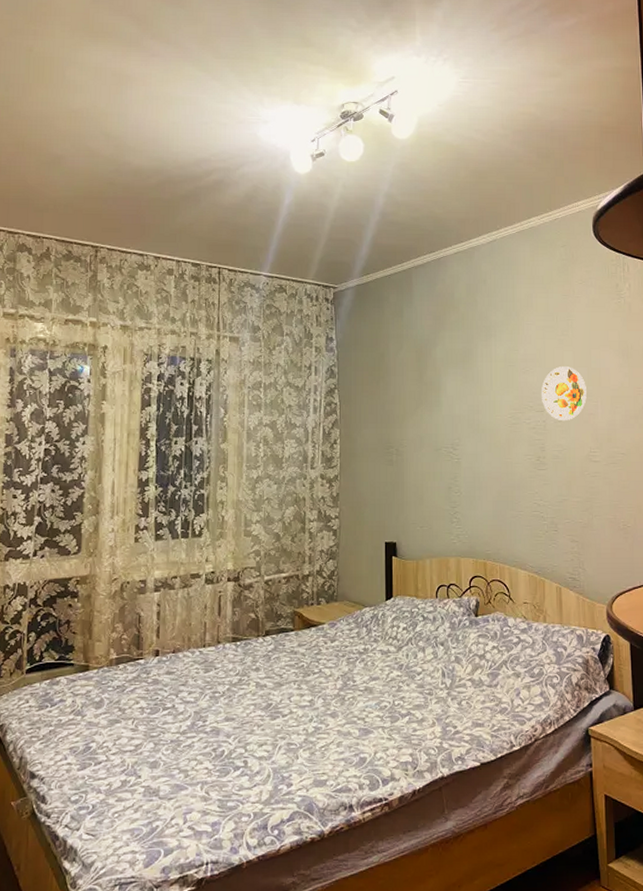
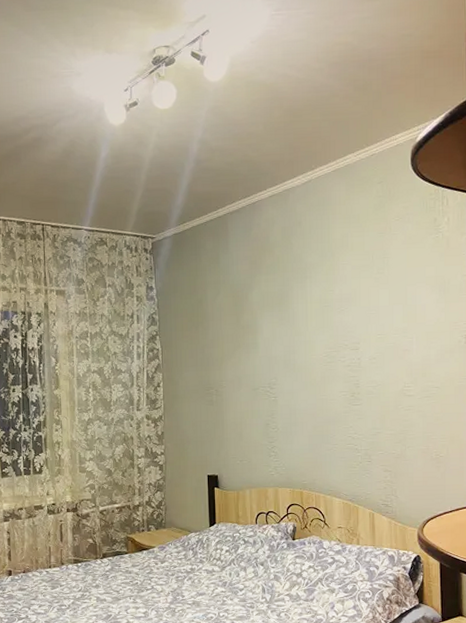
decorative plate: present [541,366,587,421] -> none [357,304,402,358]

